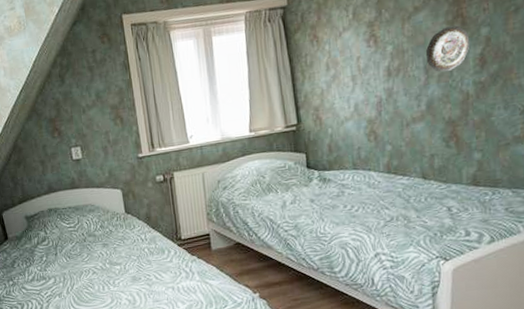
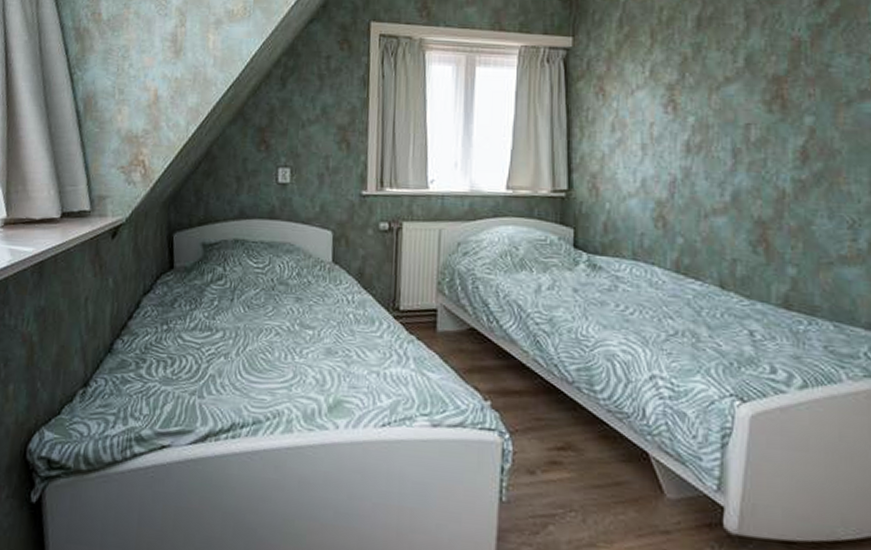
decorative plate: present [425,25,471,72] -> none [734,107,790,161]

